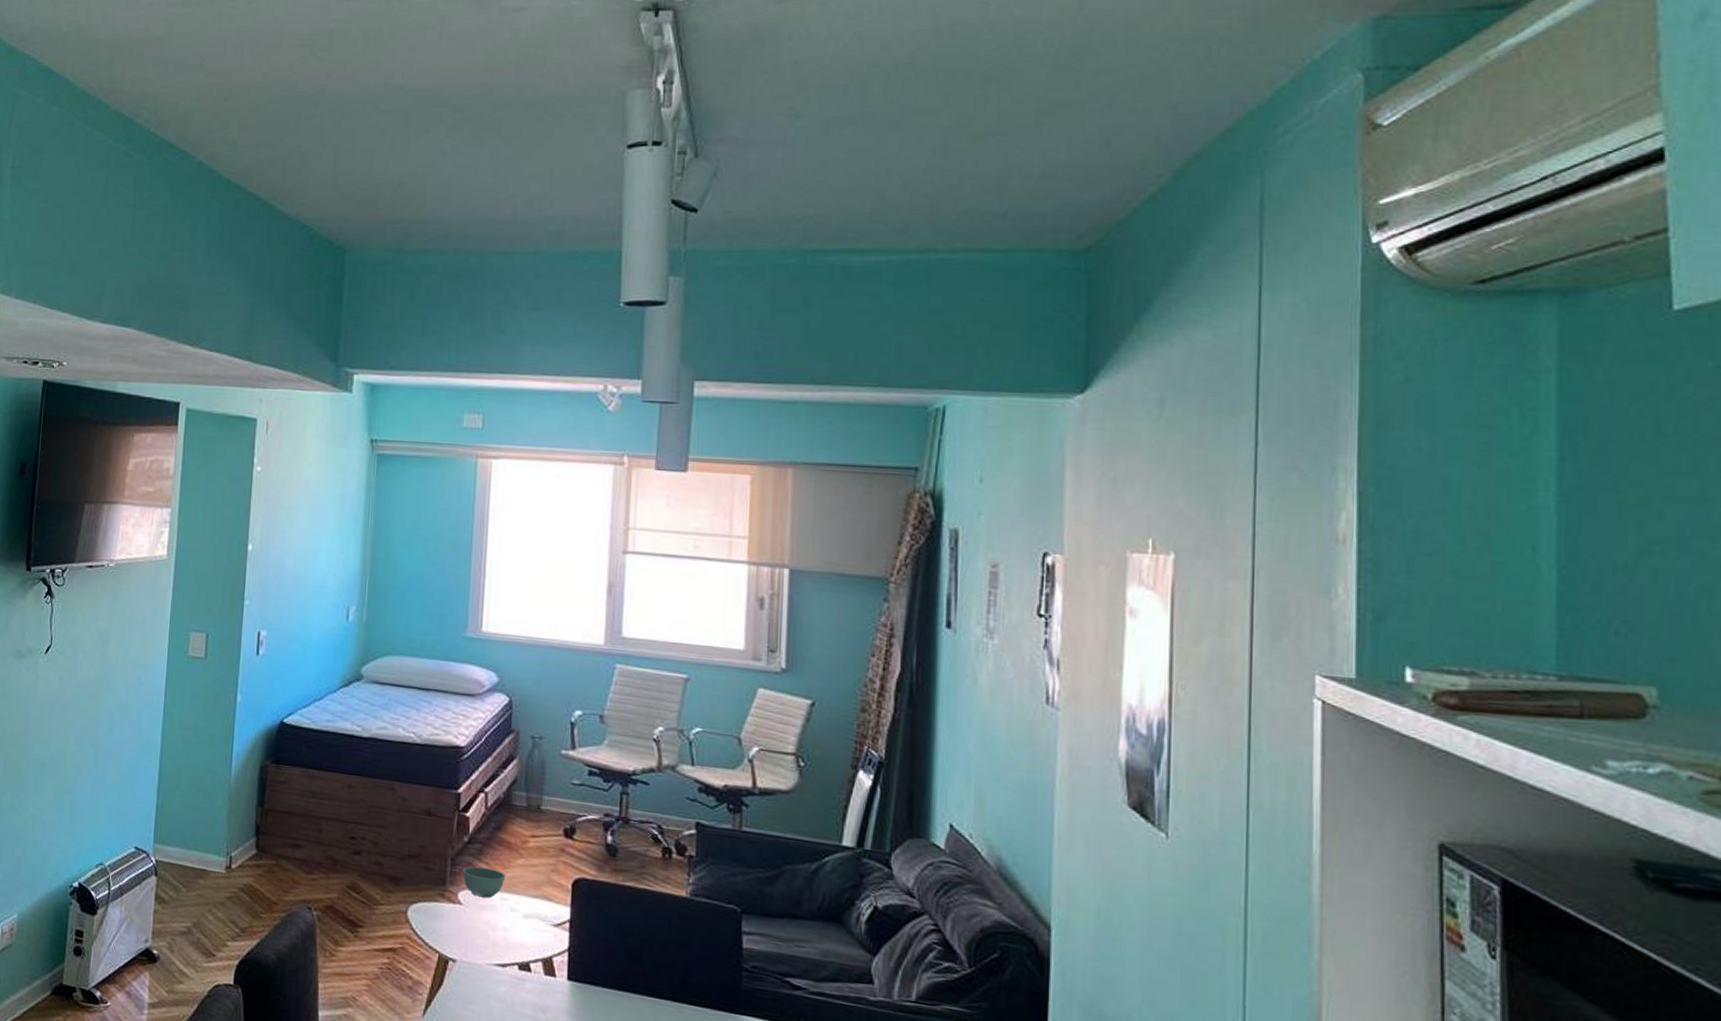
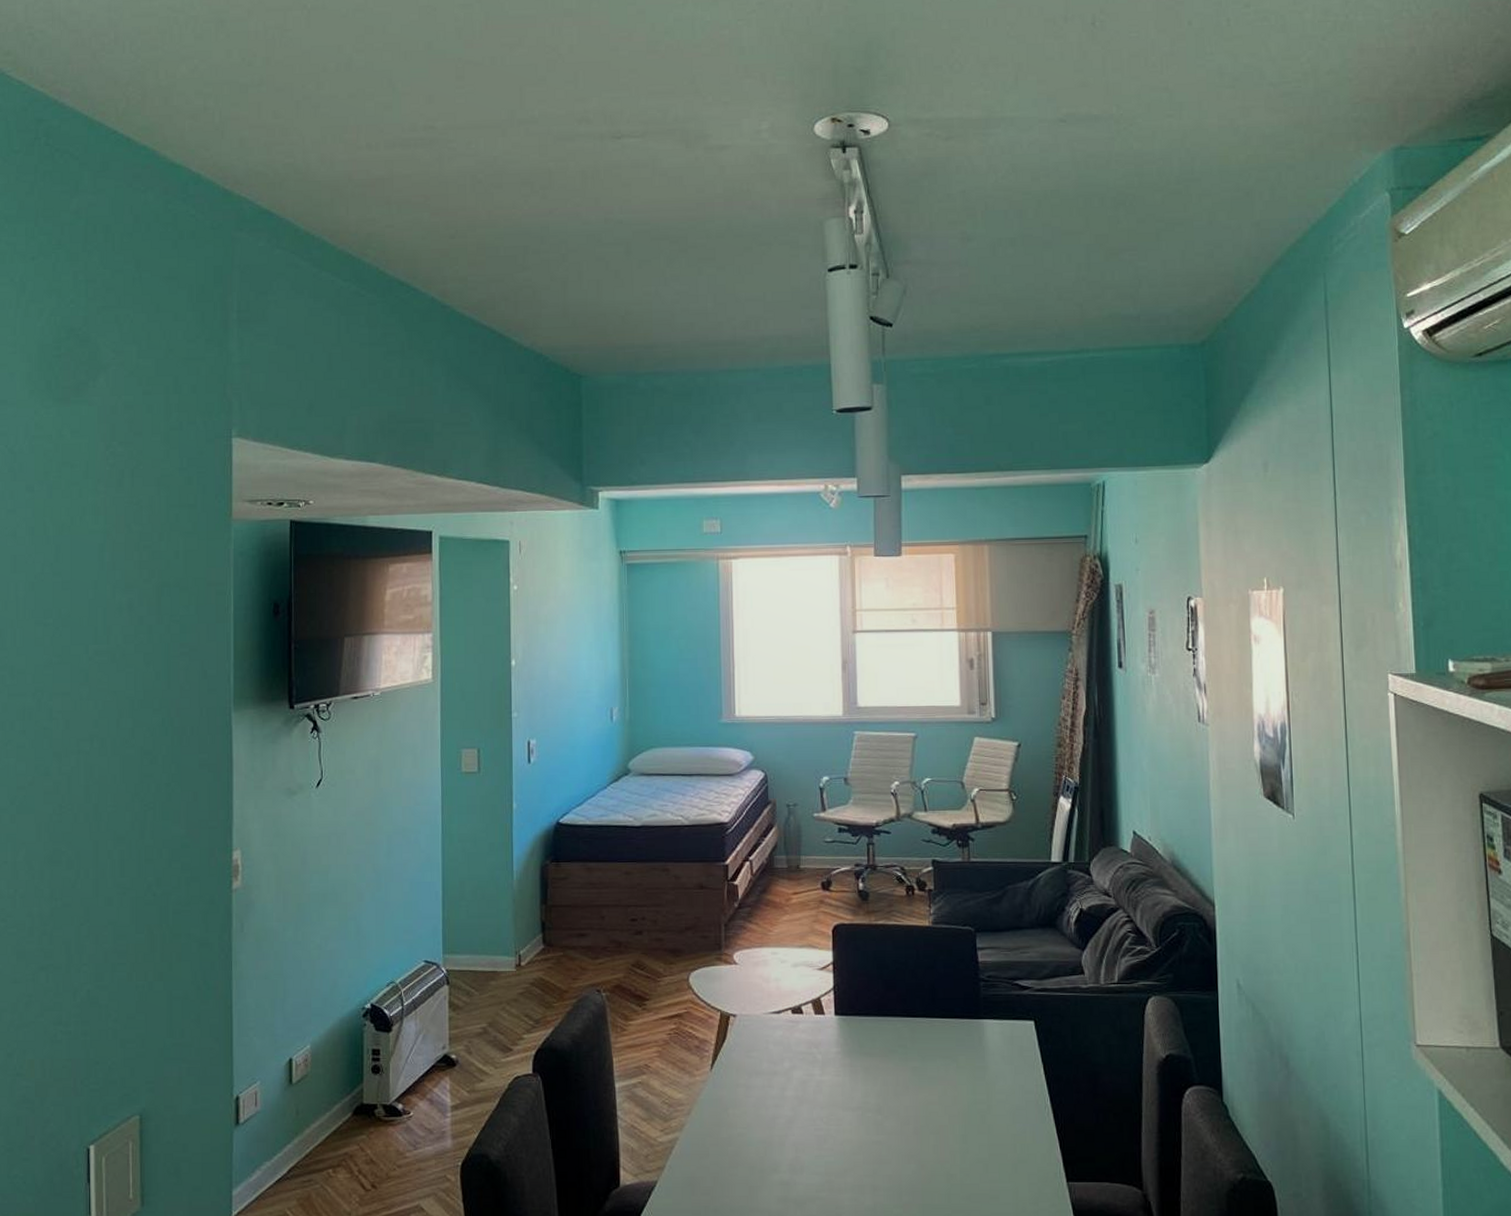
soup bowl: present [462,866,506,898] -> none [735,928,774,955]

